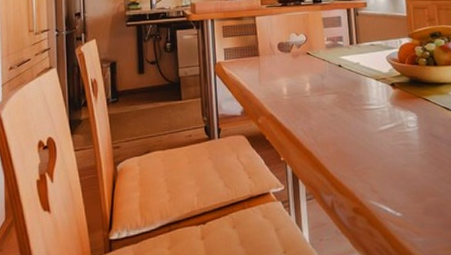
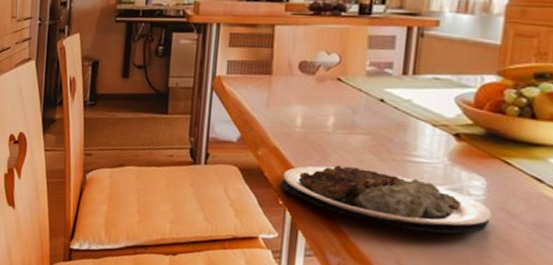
plate: none [279,120,425,162] -> present [280,165,492,234]

